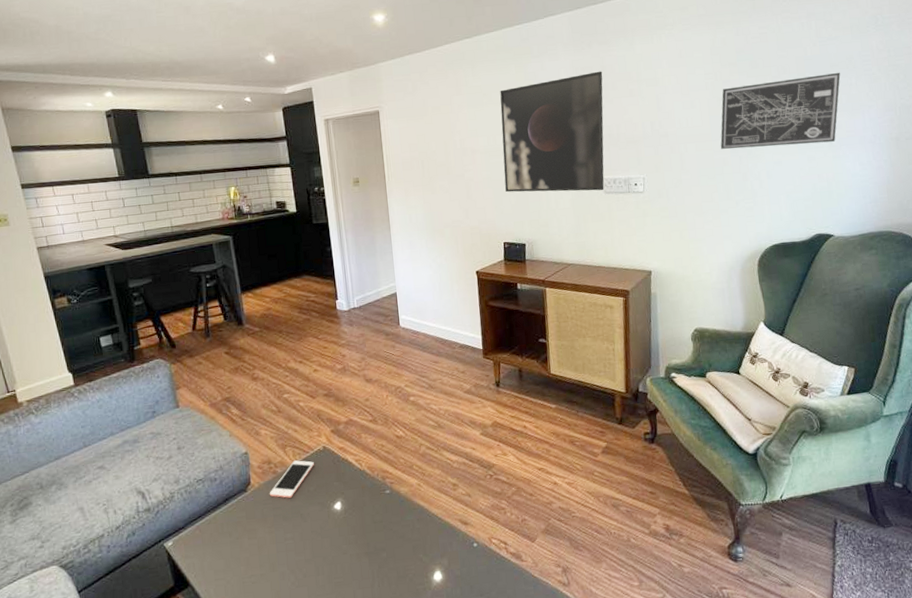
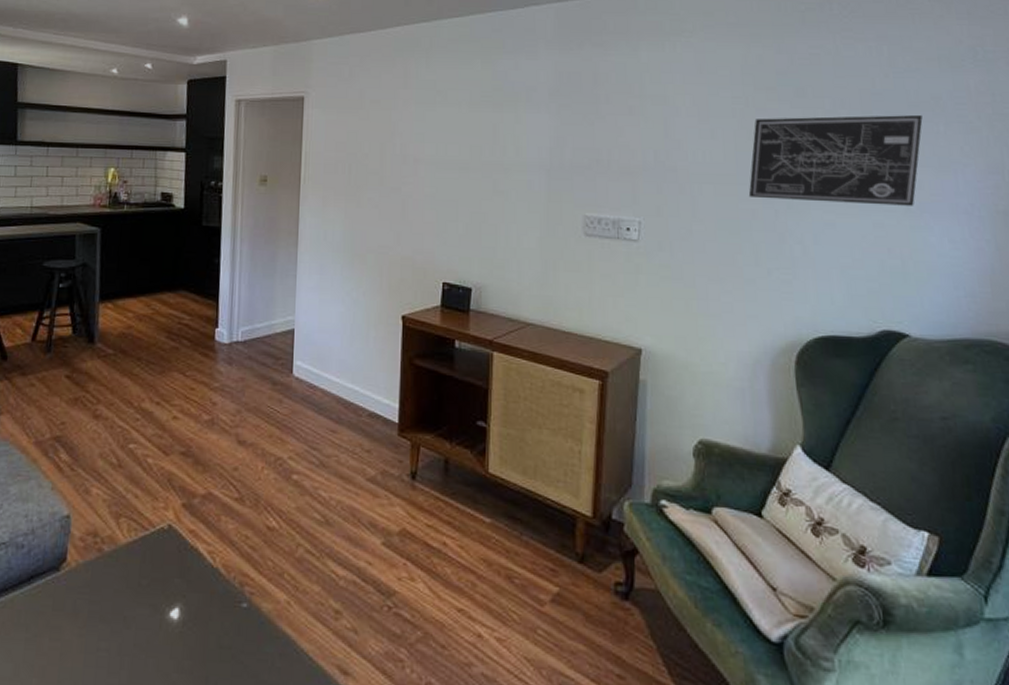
cell phone: present [269,460,314,498] -> none [87,538,153,590]
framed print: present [500,71,605,193] -> none [453,79,595,231]

